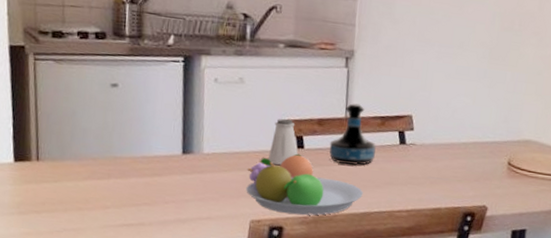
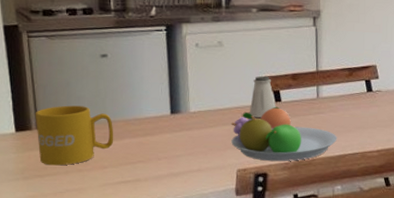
mug: none [36,136,120,202] -> present [35,105,114,166]
tequila bottle: present [329,103,377,165] -> none [304,58,347,113]

